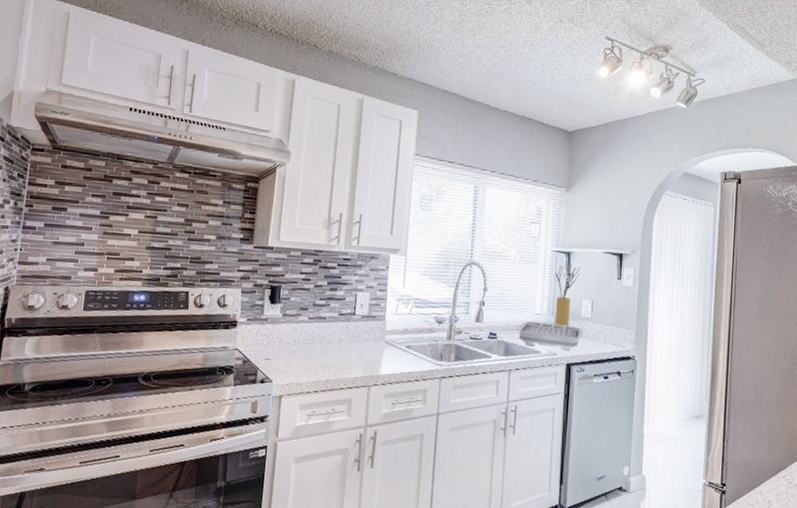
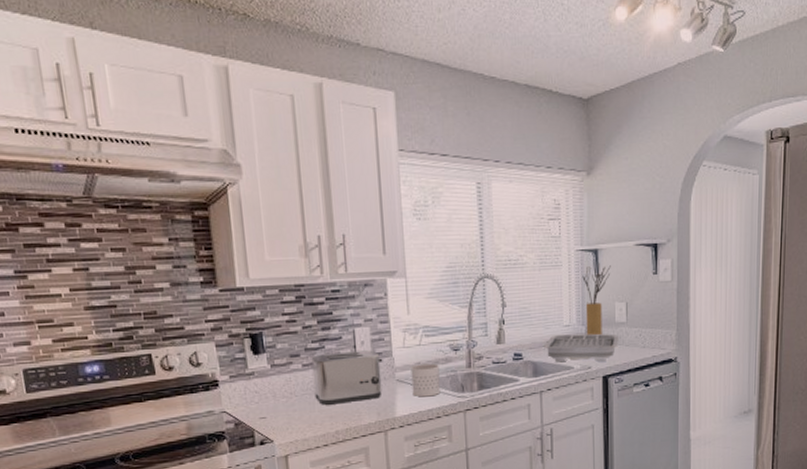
toaster: none [314,311,377,357] -> present [311,350,383,406]
mug: none [397,330,424,361] -> present [411,363,440,397]

